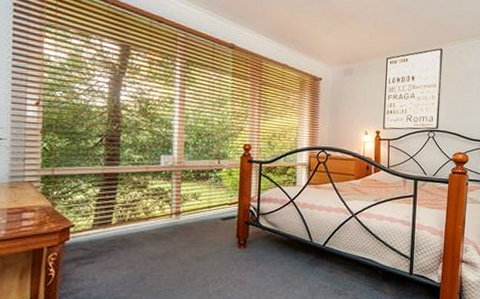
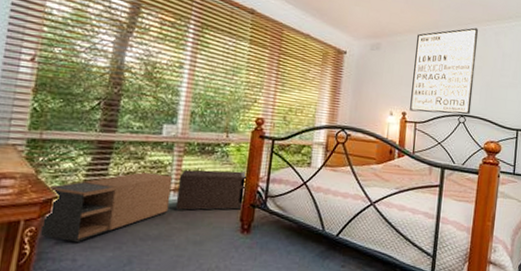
storage bench: none [63,193,239,265] -> present [41,169,246,243]

